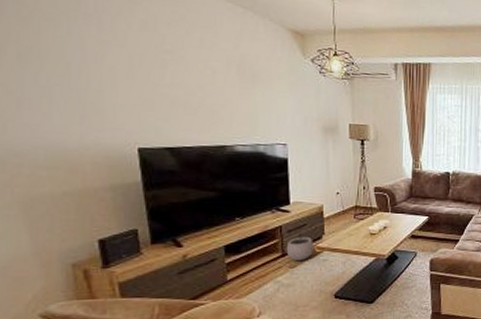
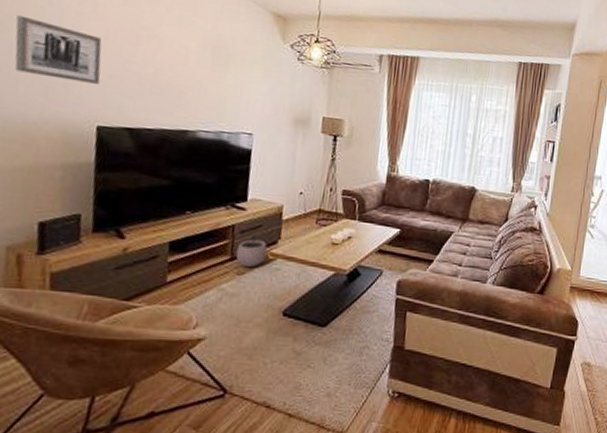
wall art: none [37,46,133,109] -> present [14,15,102,84]

